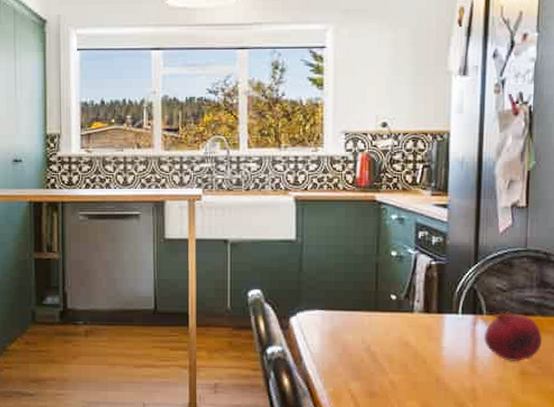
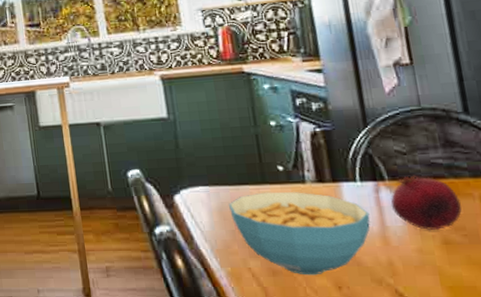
cereal bowl: none [340,319,464,398] -> present [229,192,370,275]

